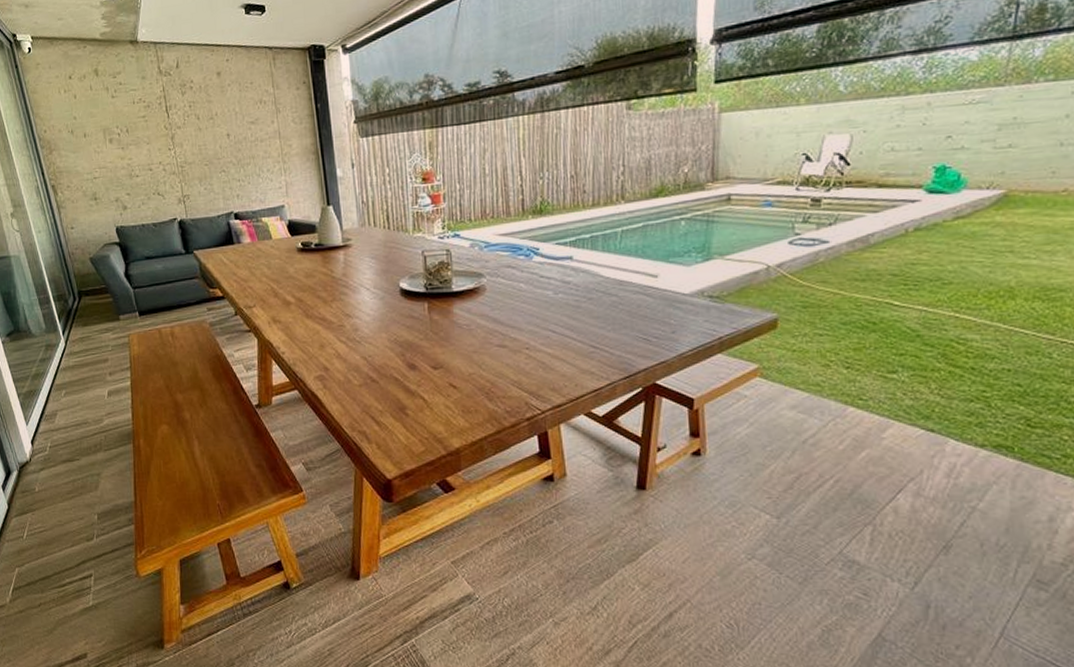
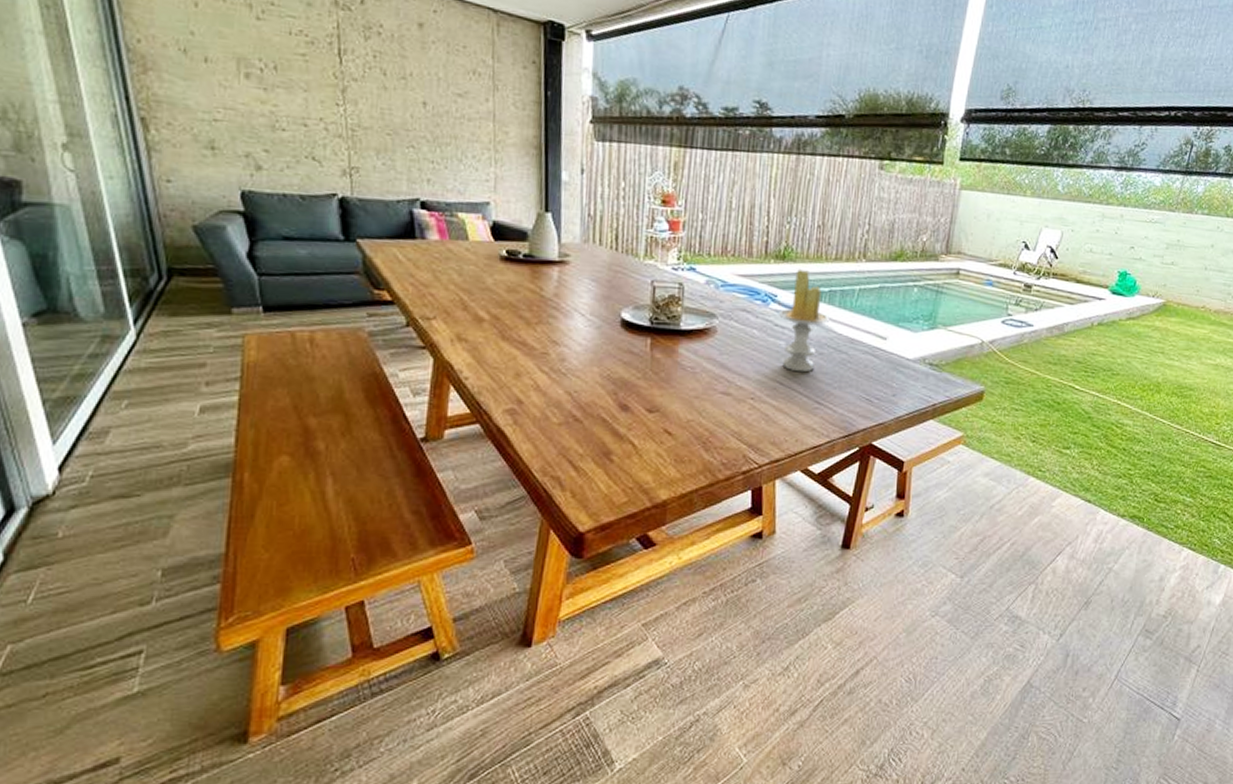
candle: none [543,219,595,319] -> present [779,268,830,373]

